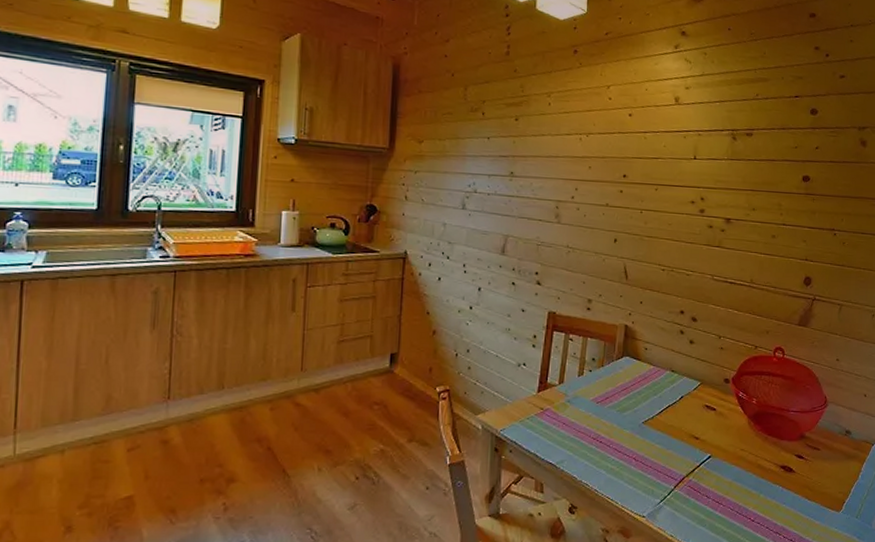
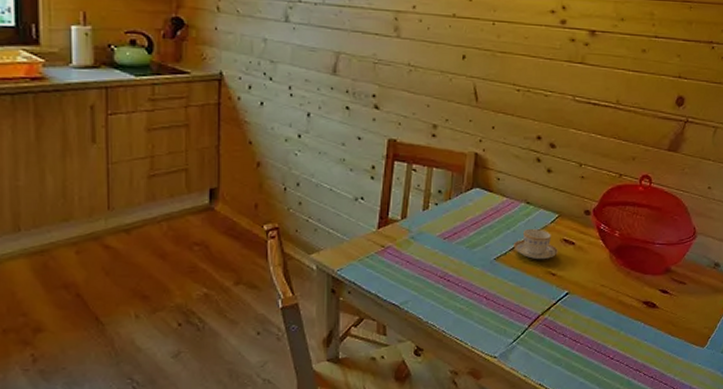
teacup: none [660,394,702,424] -> present [513,228,559,260]

